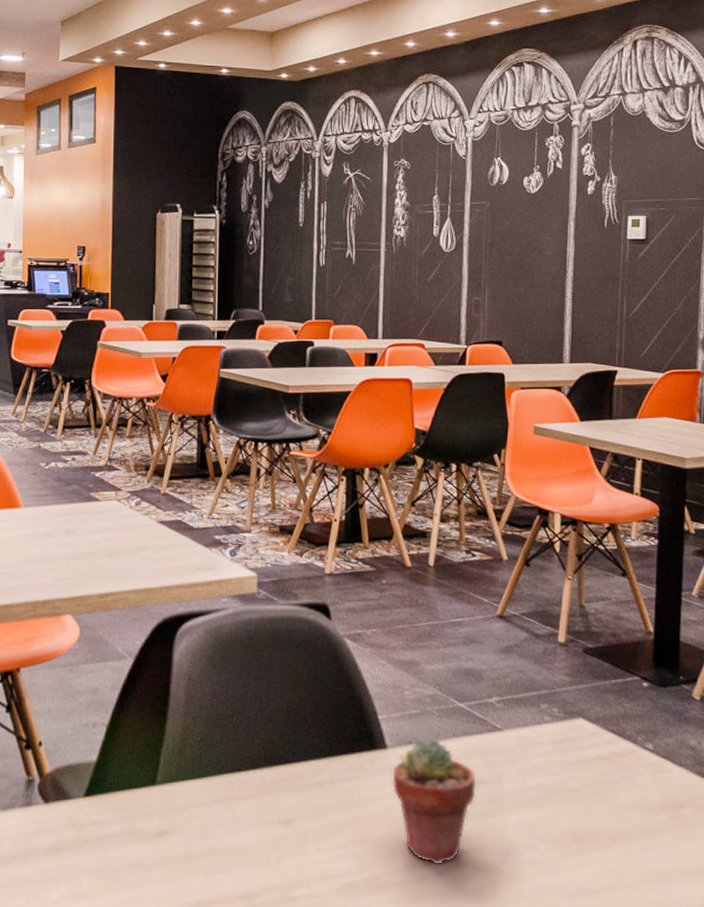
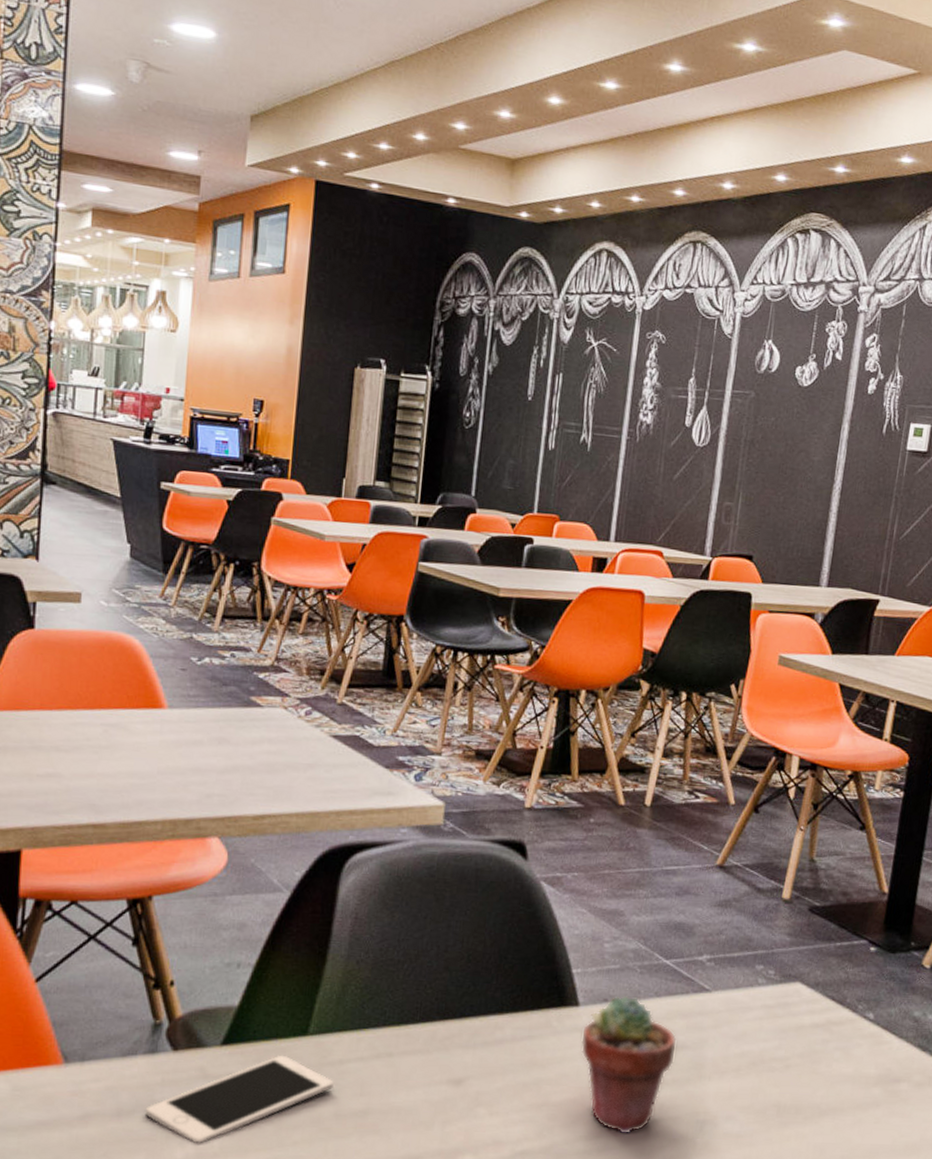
cell phone: none [25,803,182,885] -> present [146,1055,335,1143]

